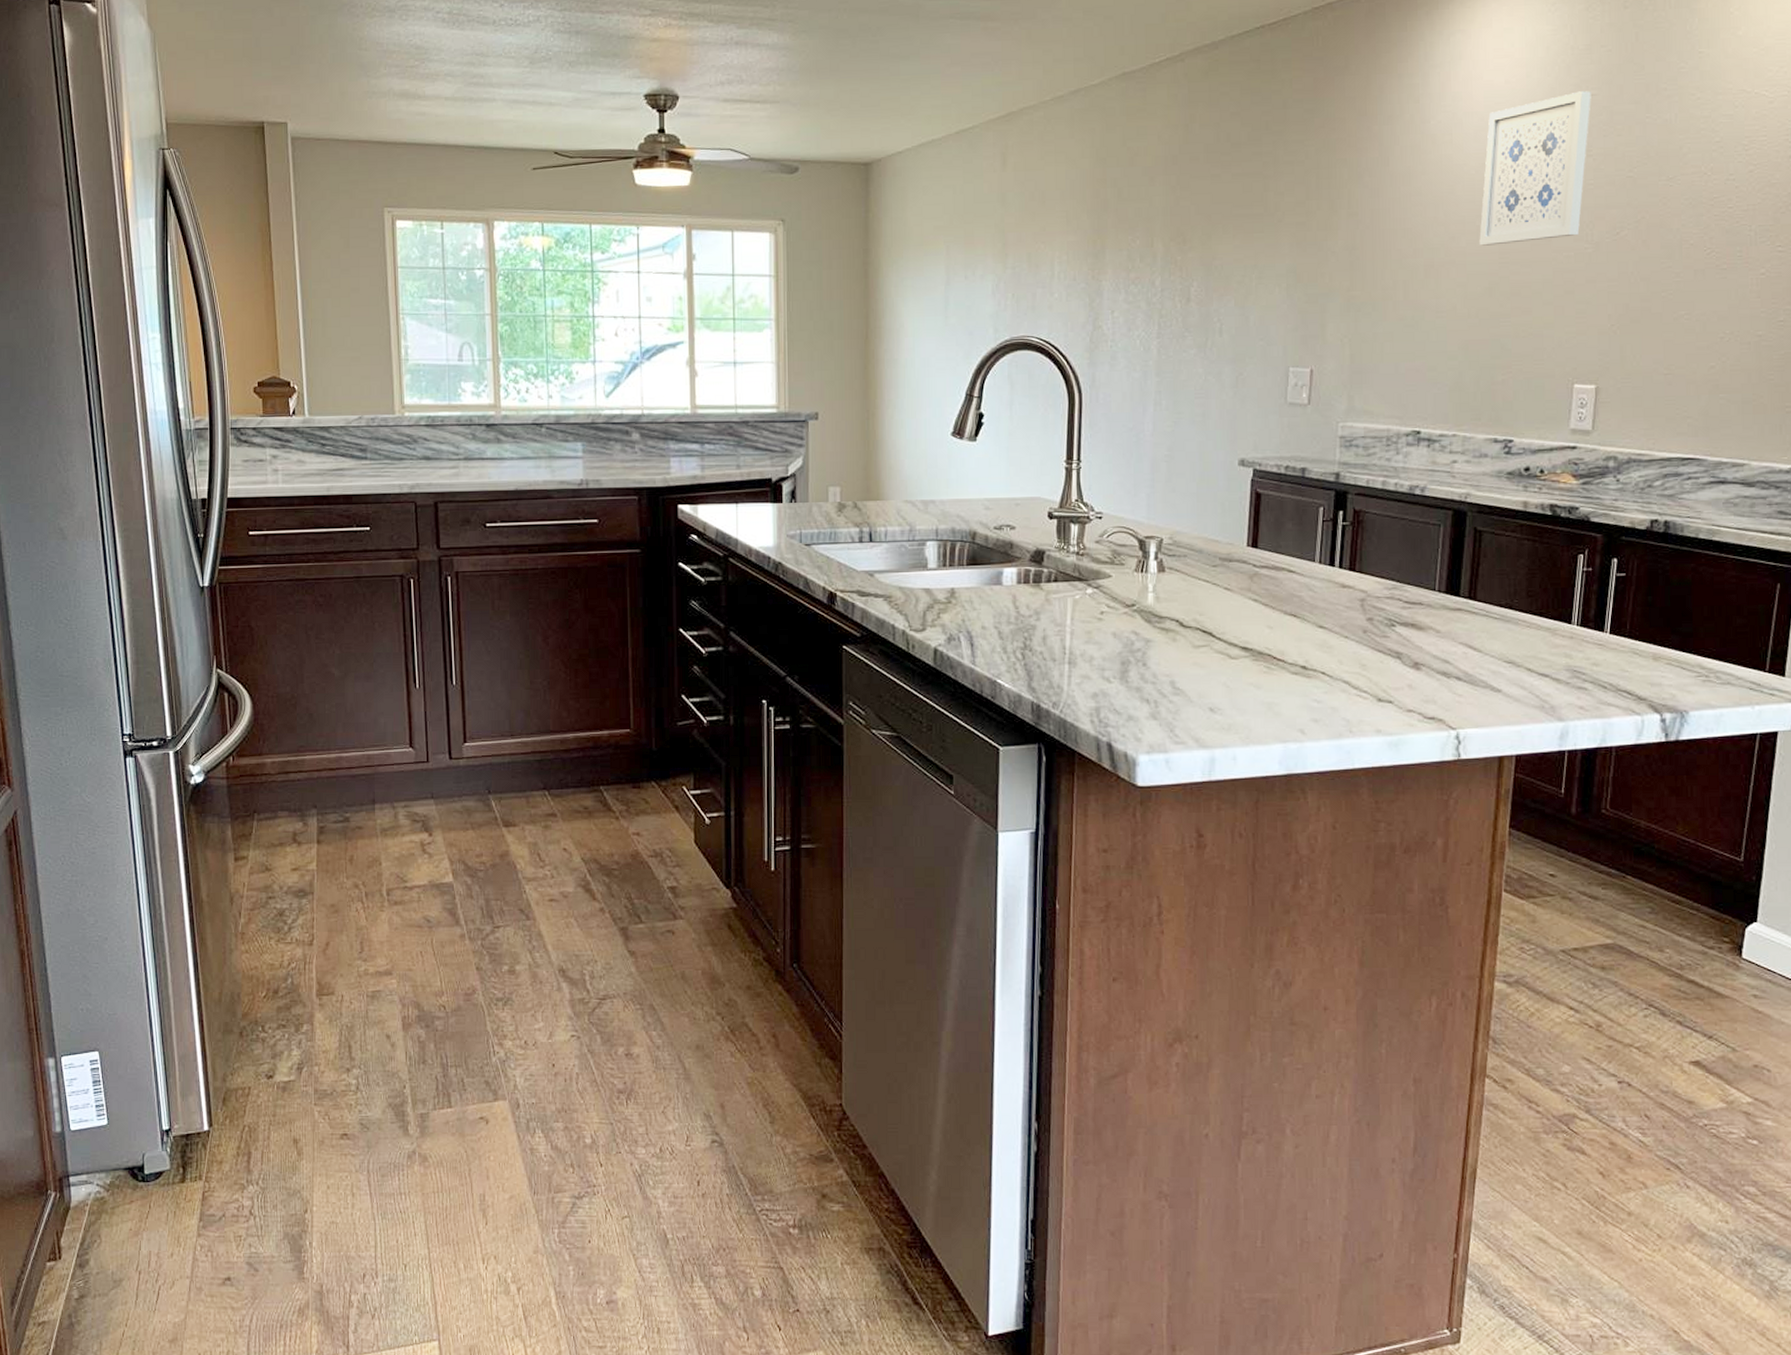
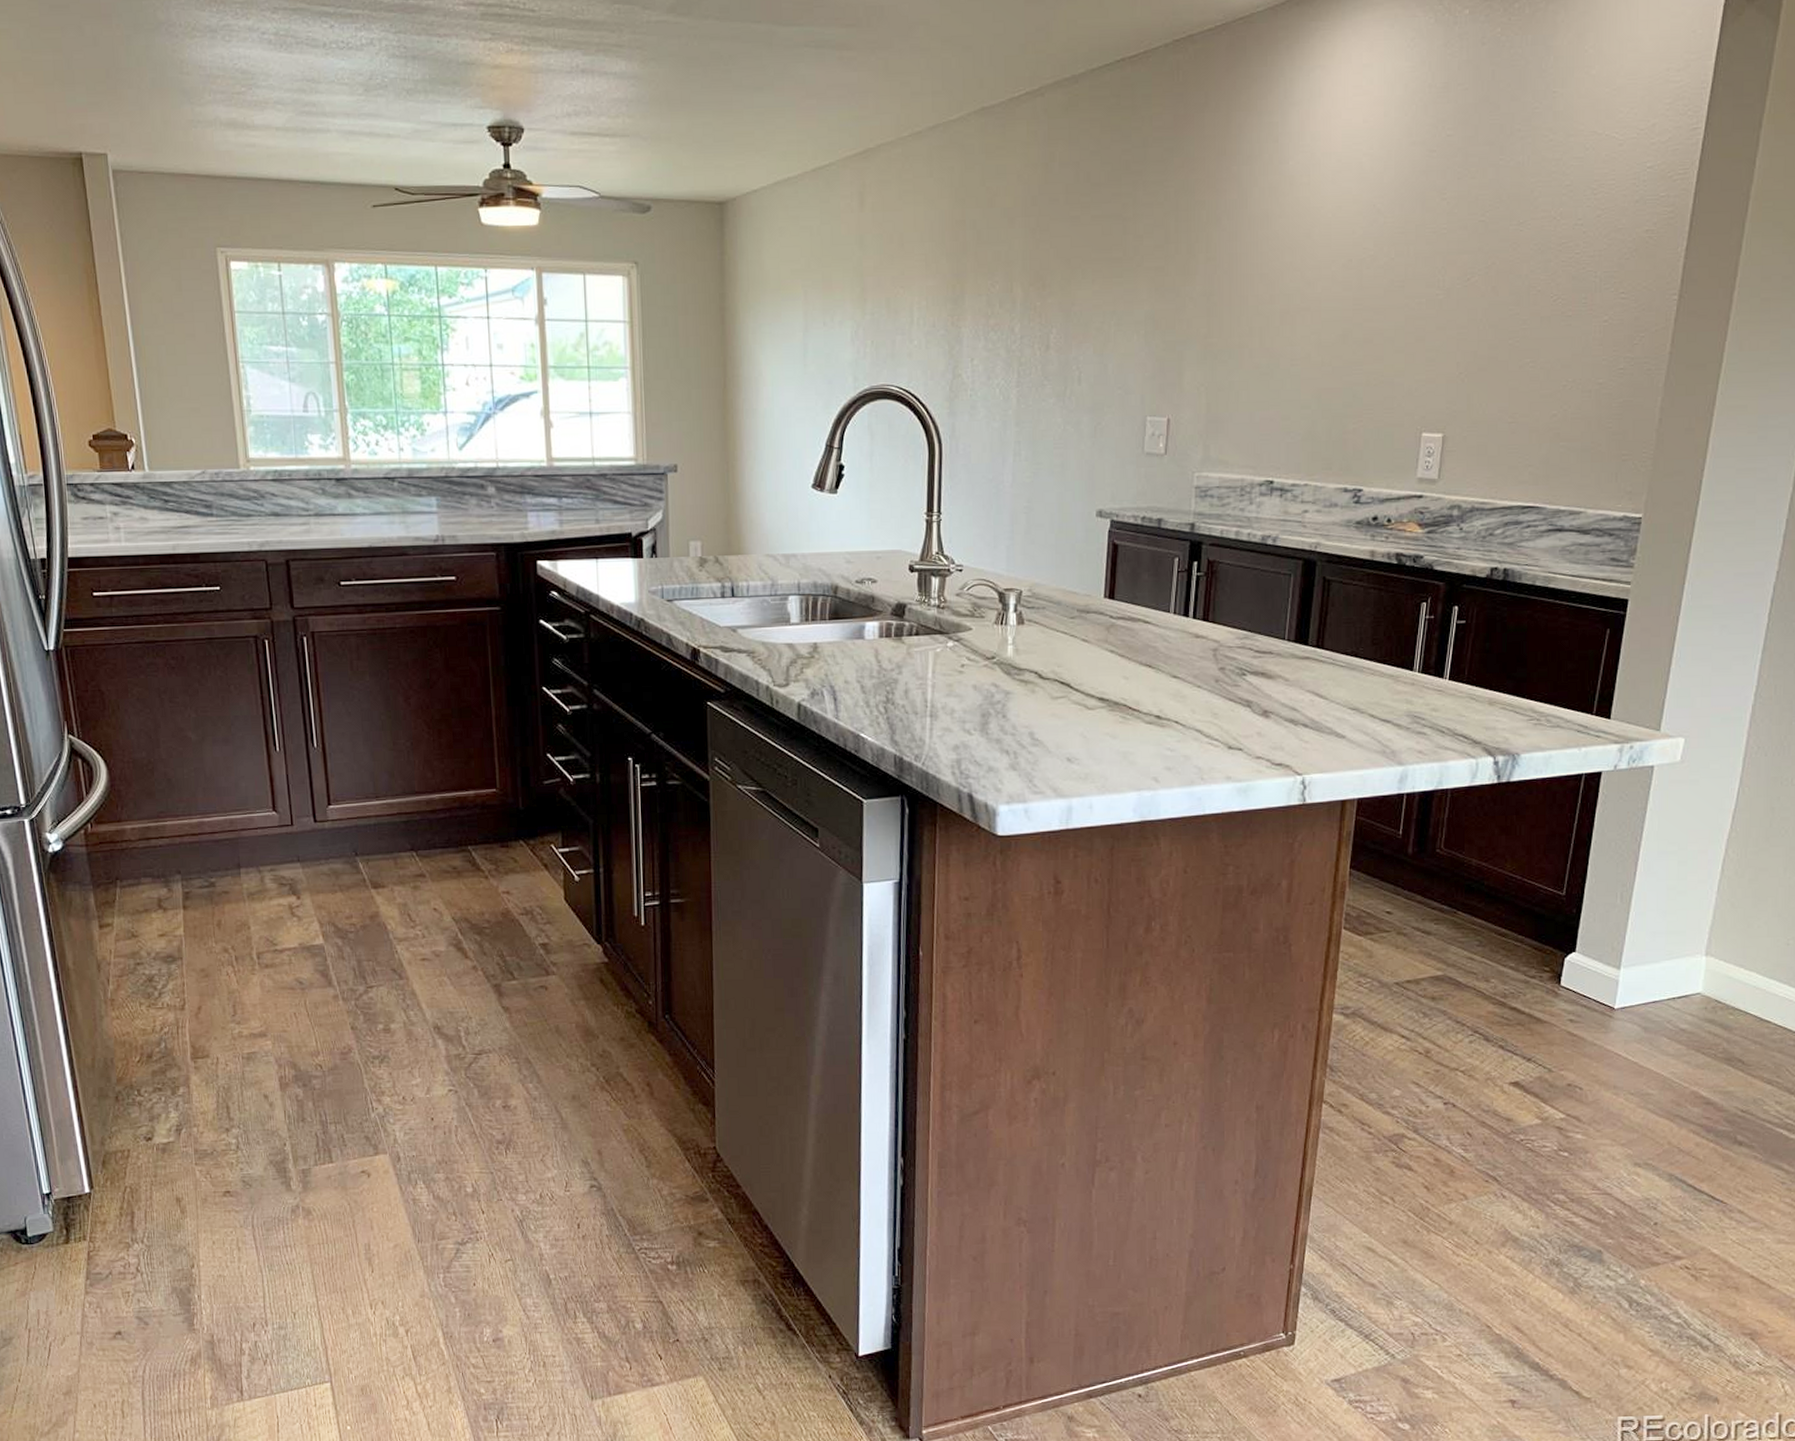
wall art: present [1479,91,1591,246] -> none [1334,131,1447,292]

